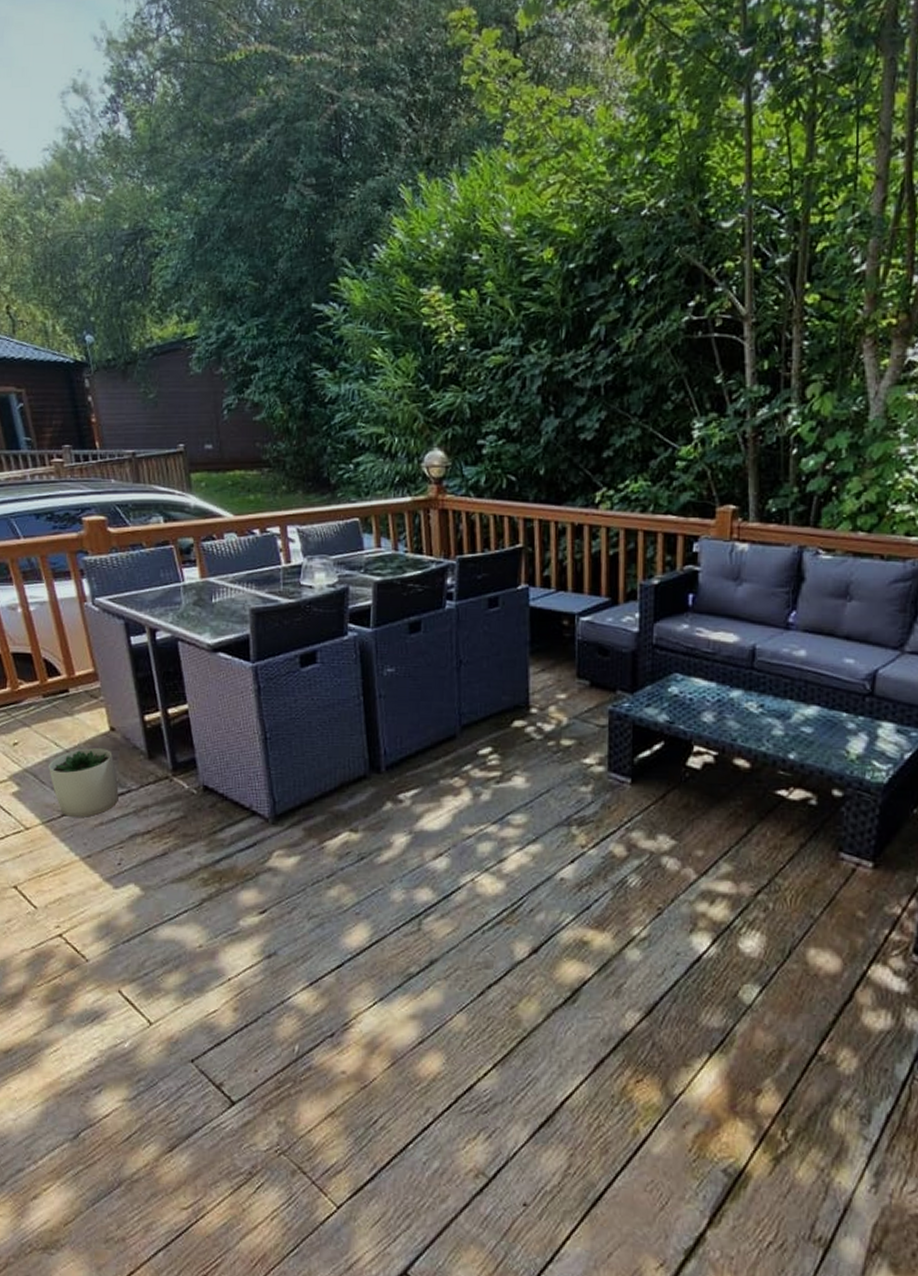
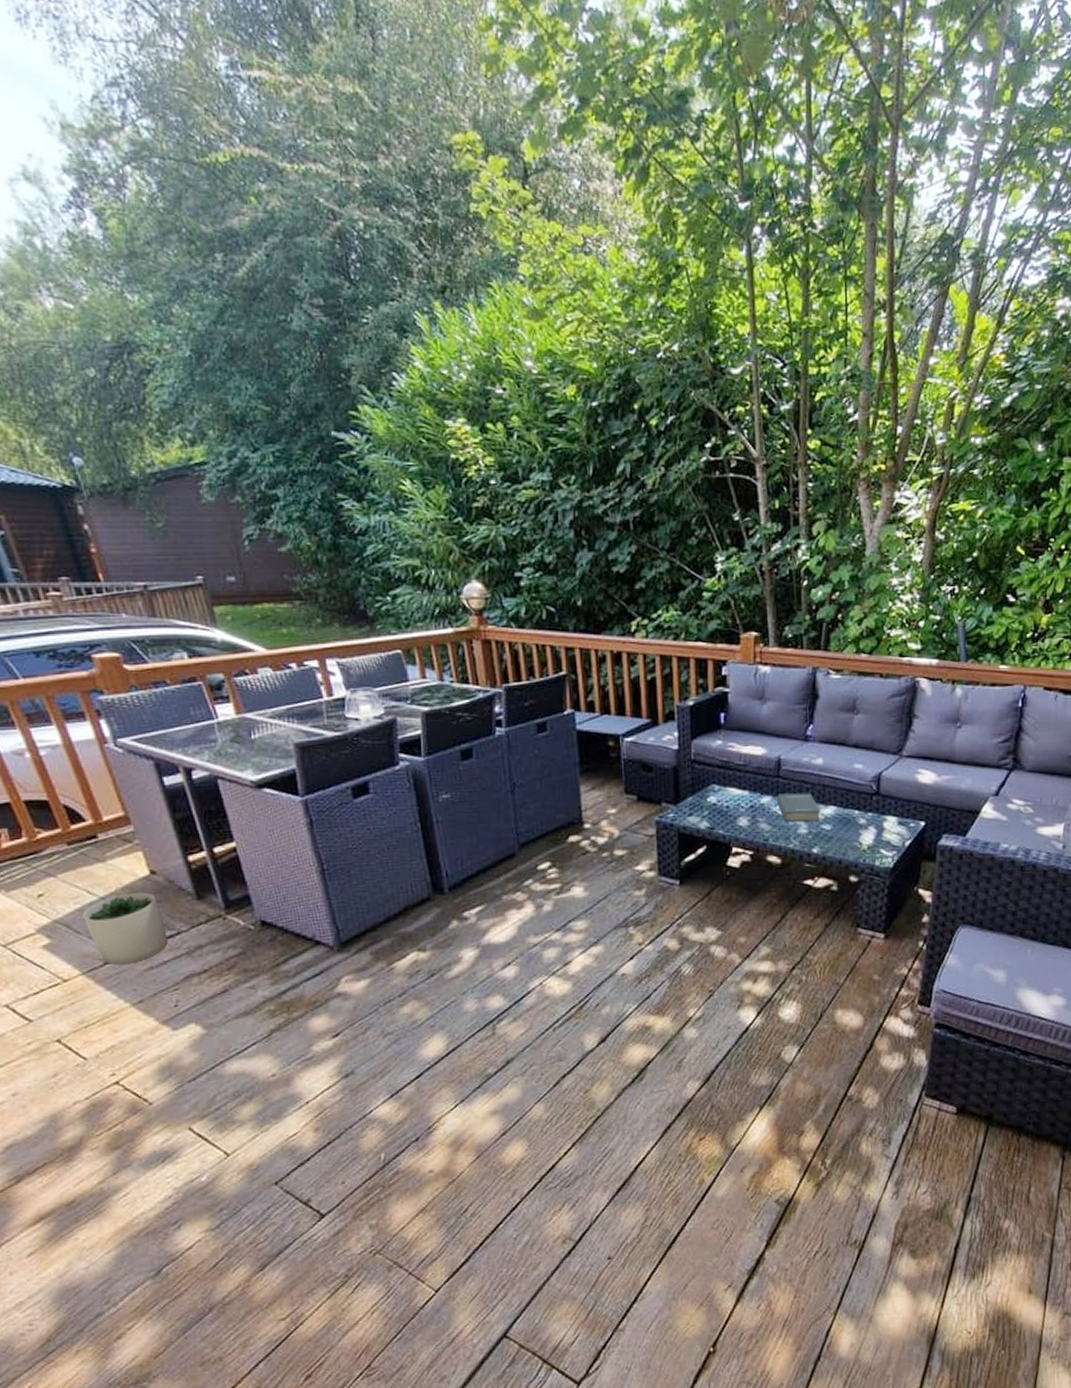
book: none [748,688,801,723] -> present [776,793,821,823]

